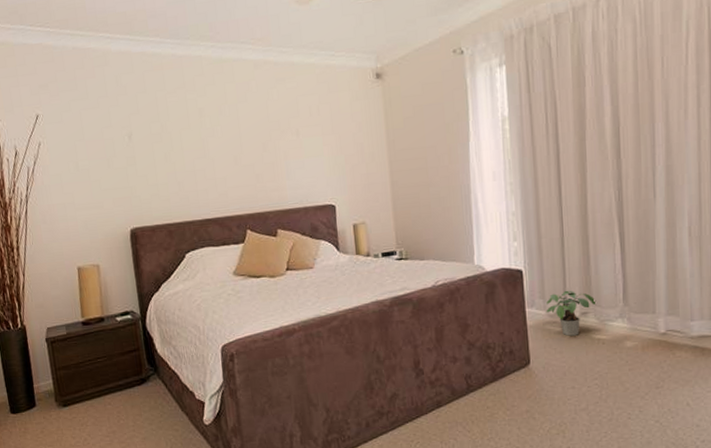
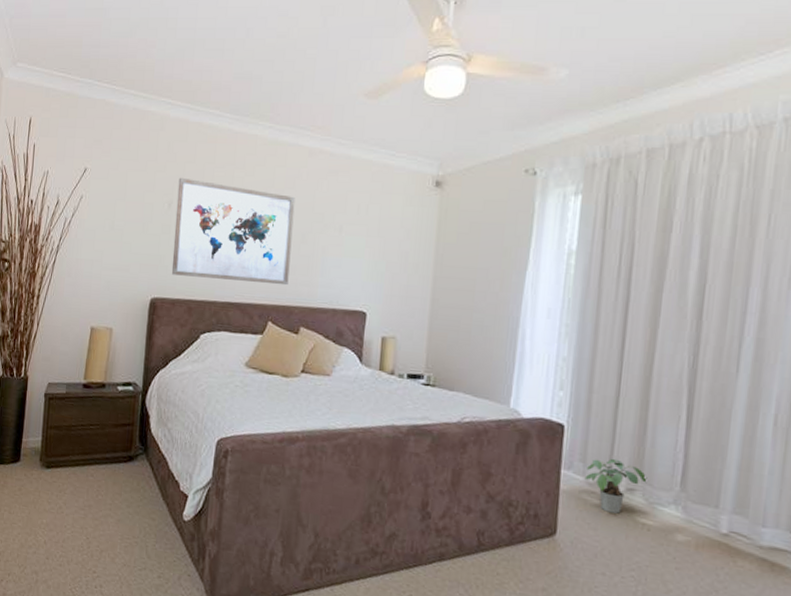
wall art: none [133,108,259,203] -> present [171,177,295,286]

